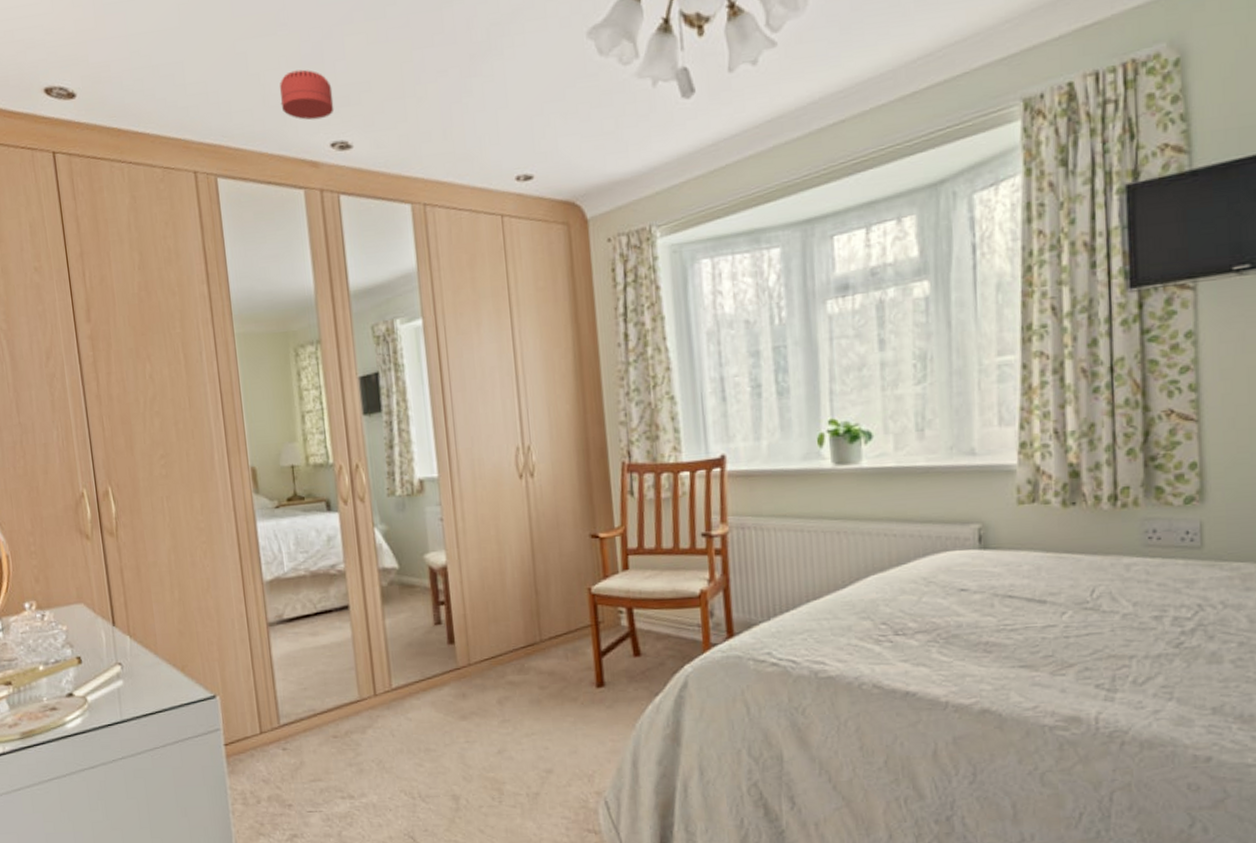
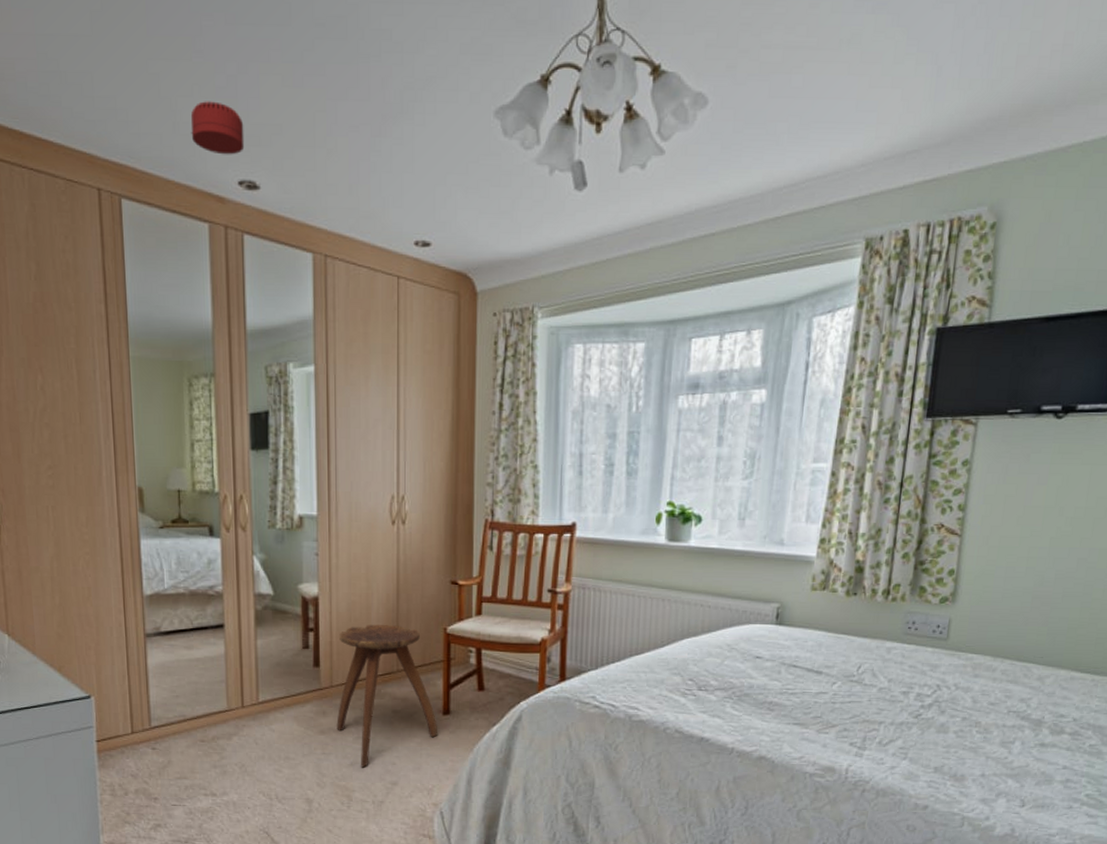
stool: none [473,590,594,755] -> present [336,625,438,768]

